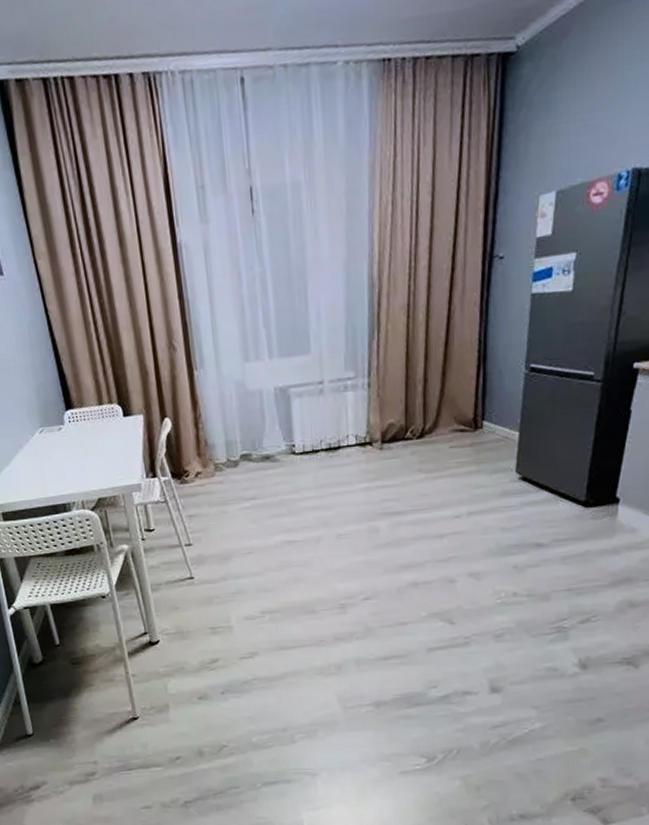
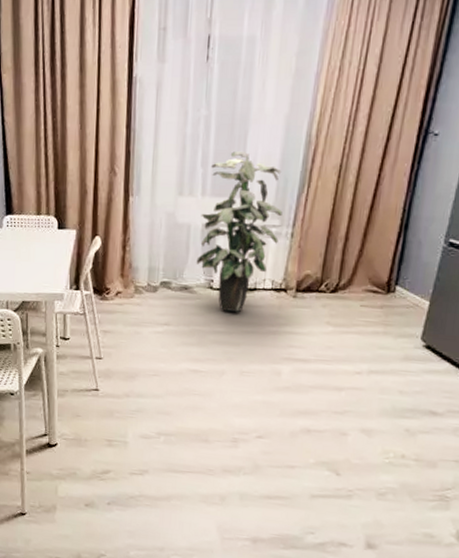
indoor plant: none [271,305,356,475] -> present [196,151,282,313]

